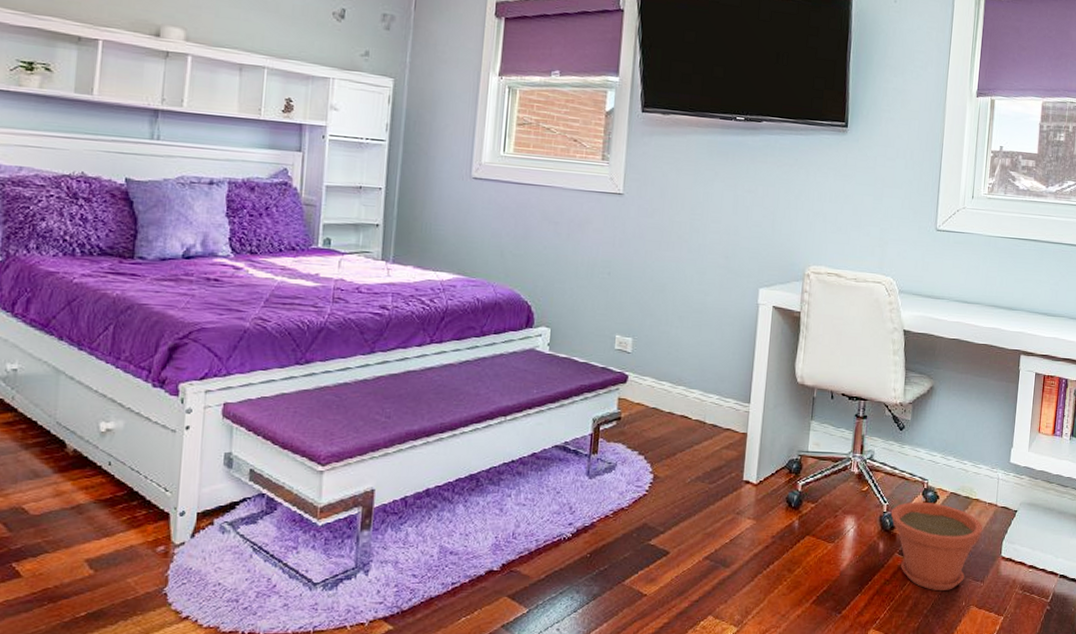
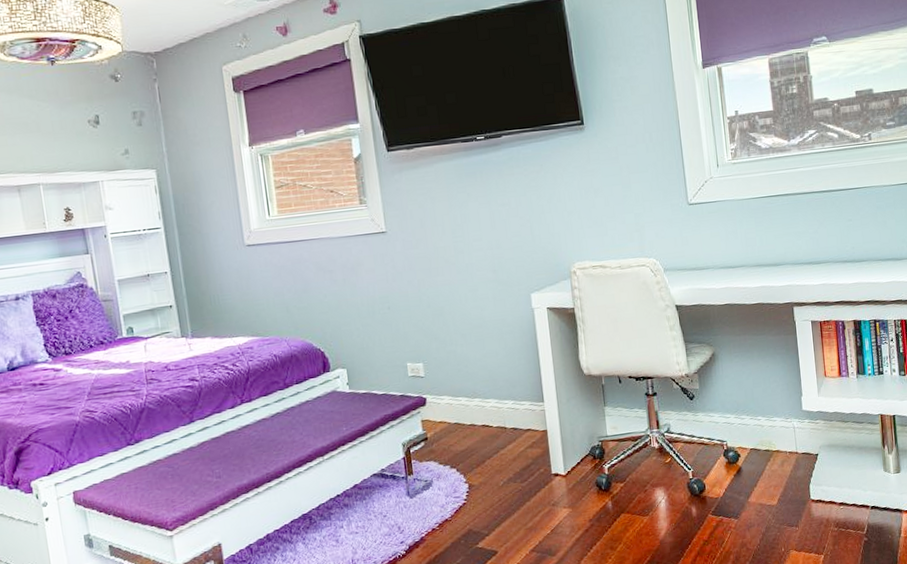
plant pot: present [890,501,983,590] -> none [697,461,788,543]

